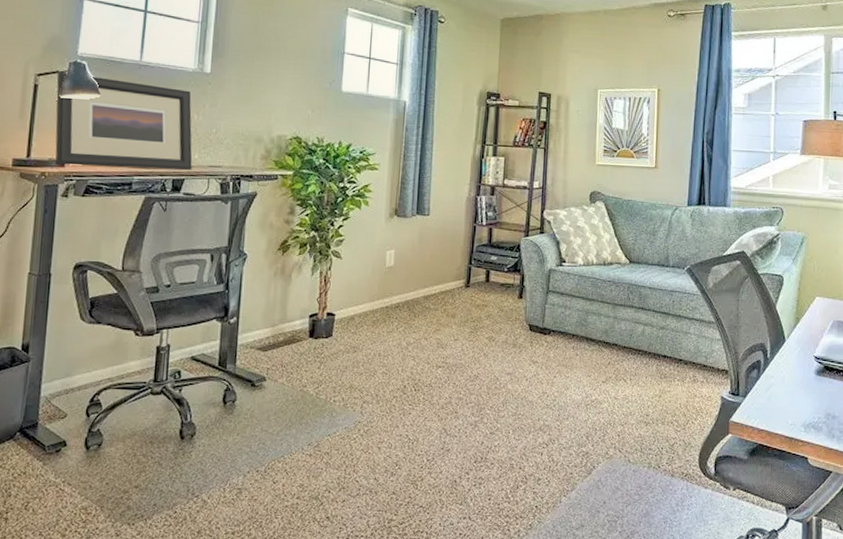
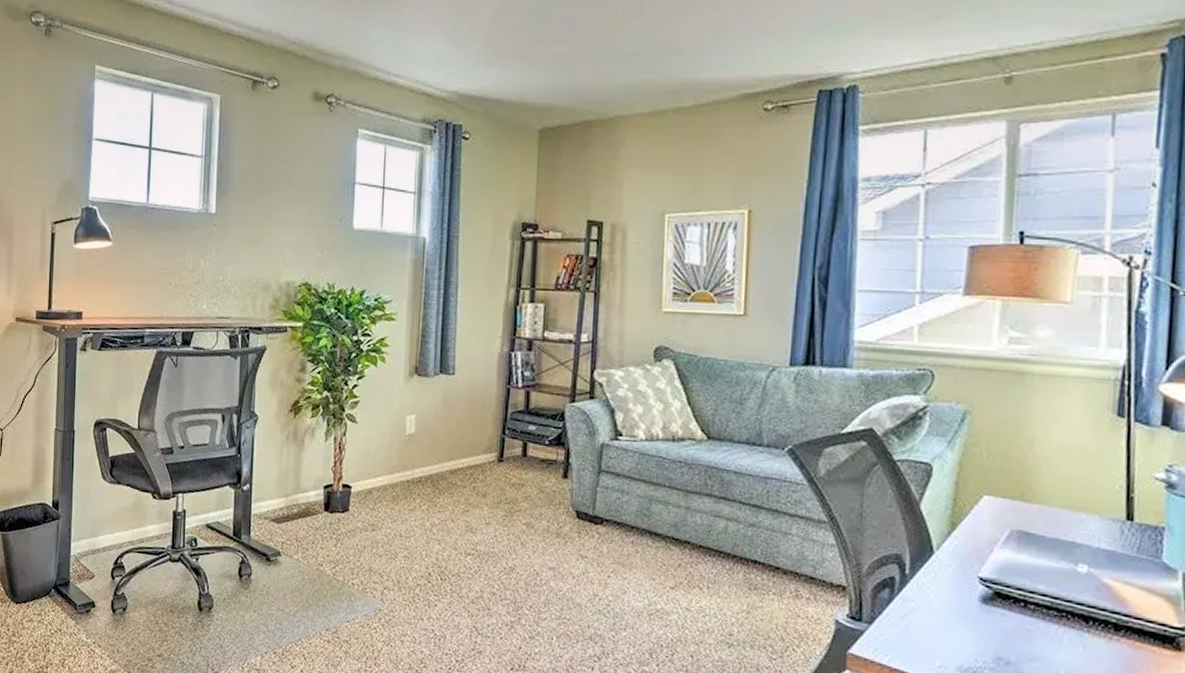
picture frame: present [55,71,192,170] -> none [71,218,201,322]

